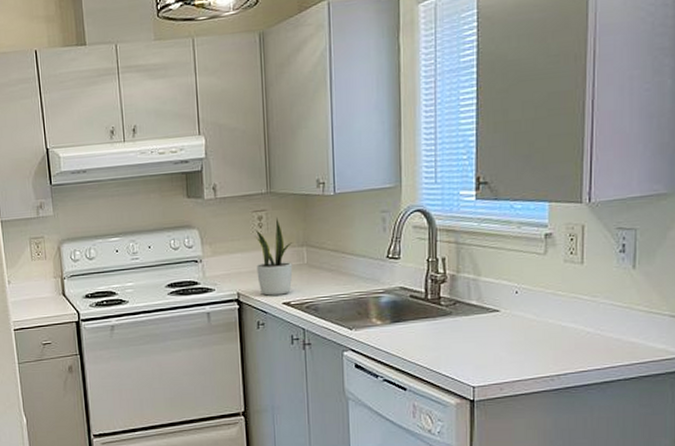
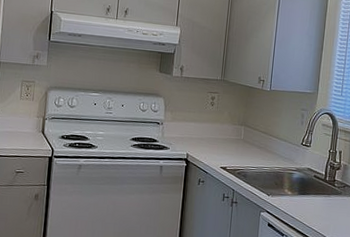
potted plant: present [254,217,293,296] -> none [204,100,235,161]

